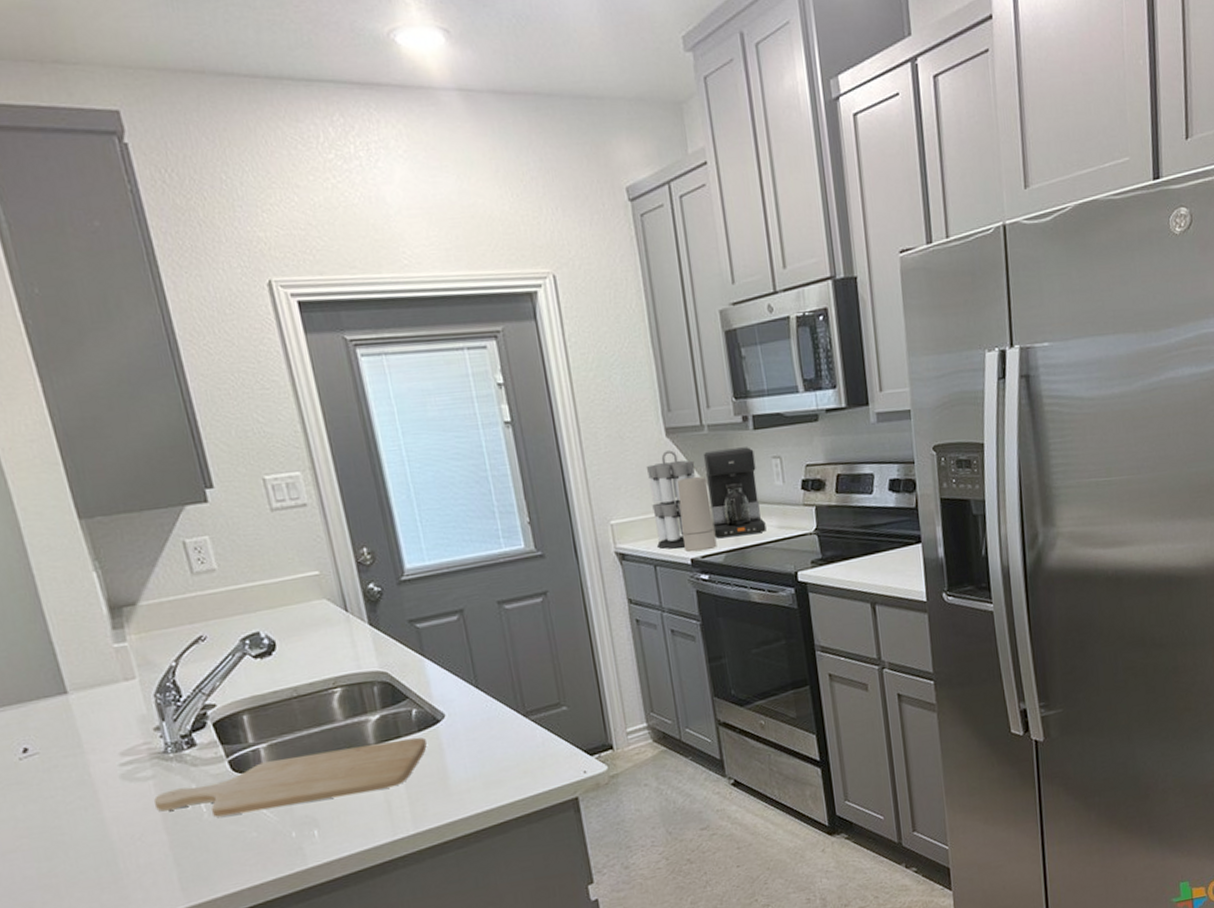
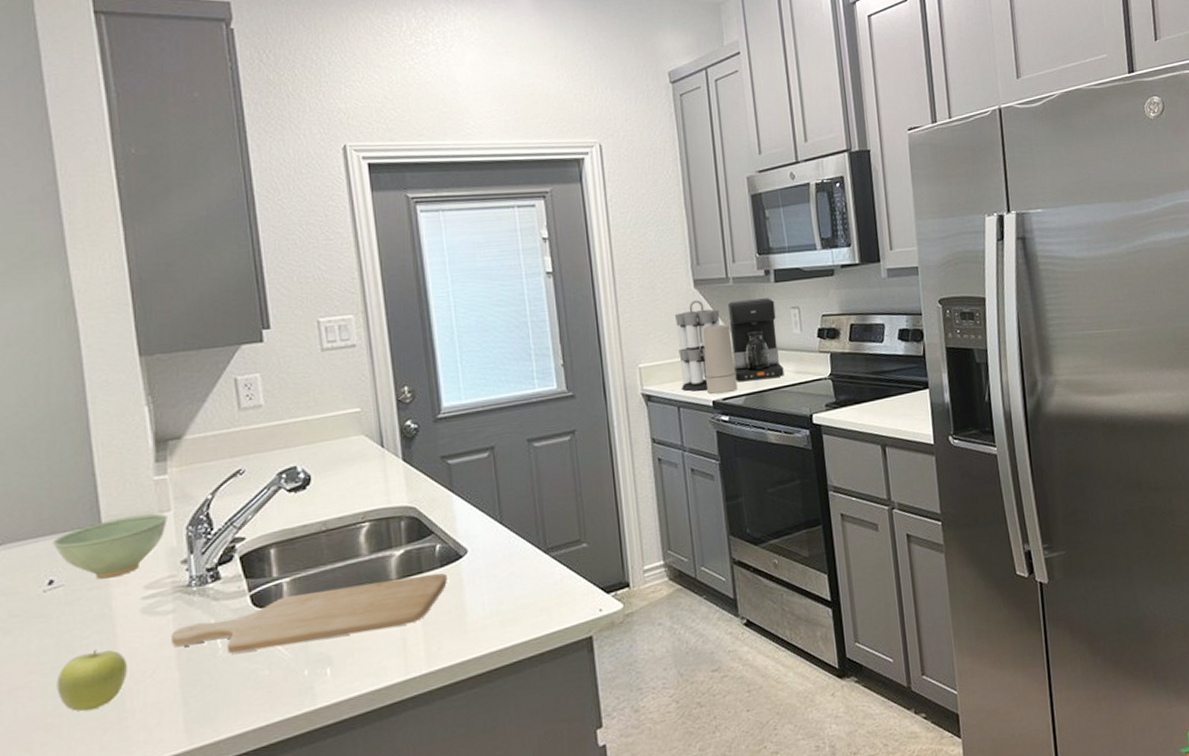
bowl: none [20,681,134,747] -> present [53,513,167,579]
fruit: none [47,814,117,873] -> present [56,649,128,712]

